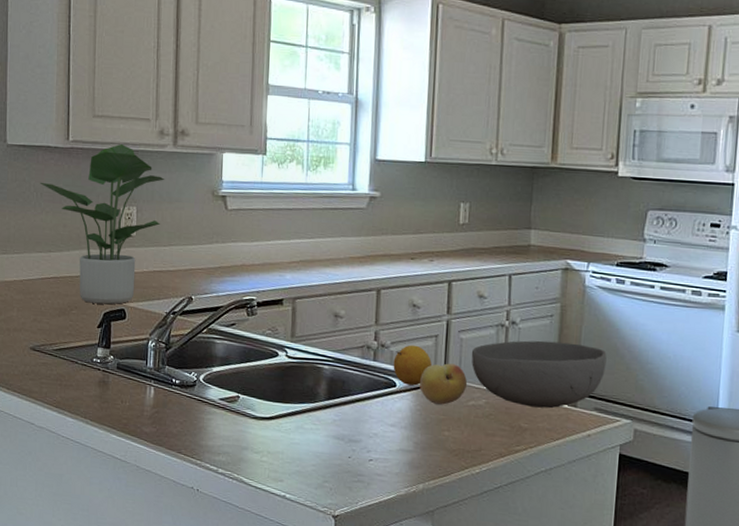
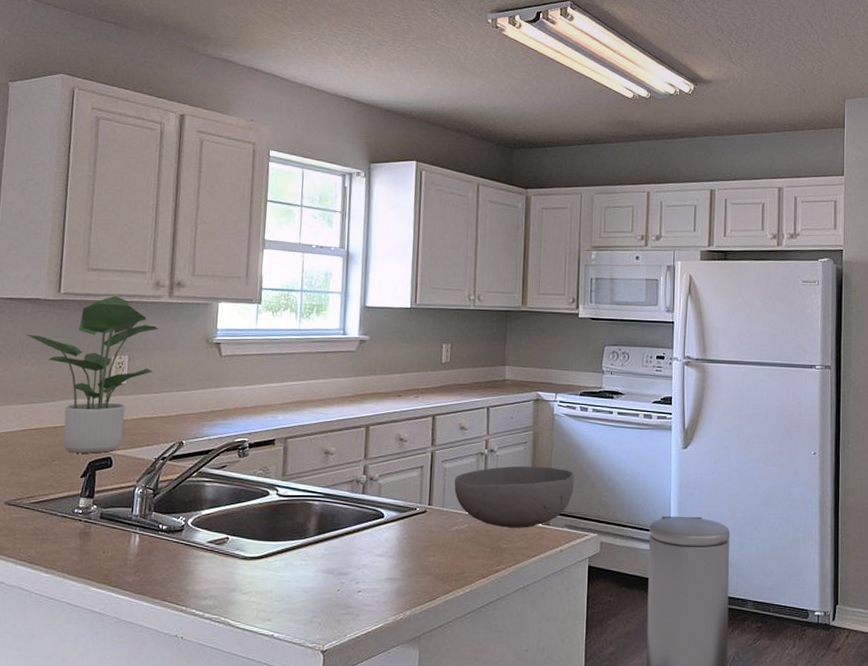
fruit: present [393,344,432,386] -> none [381,476,418,515]
fruit: present [420,363,468,405] -> none [406,492,451,532]

